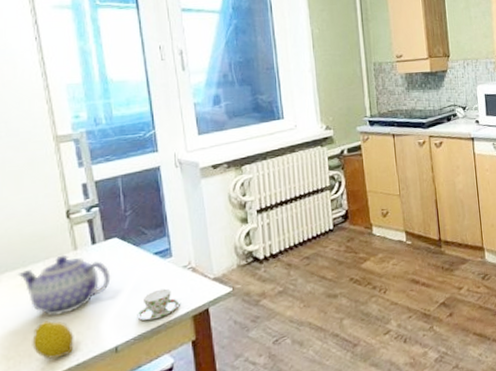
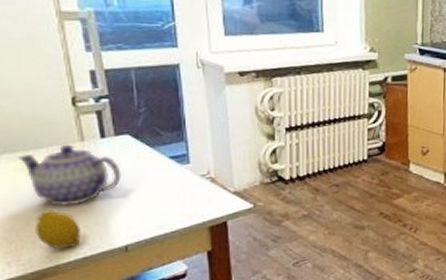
teacup: present [137,288,180,321] -> none [149,195,196,225]

